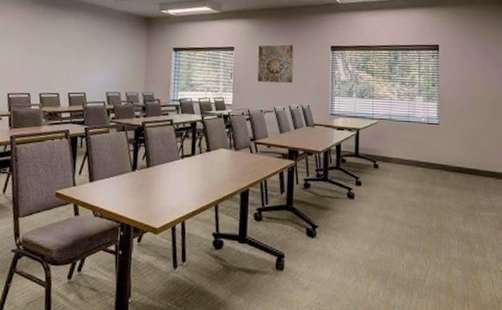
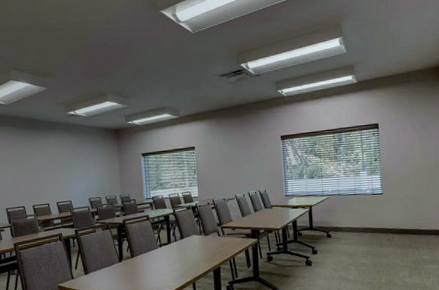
wall art: present [257,44,294,84] -> none [216,139,250,175]

